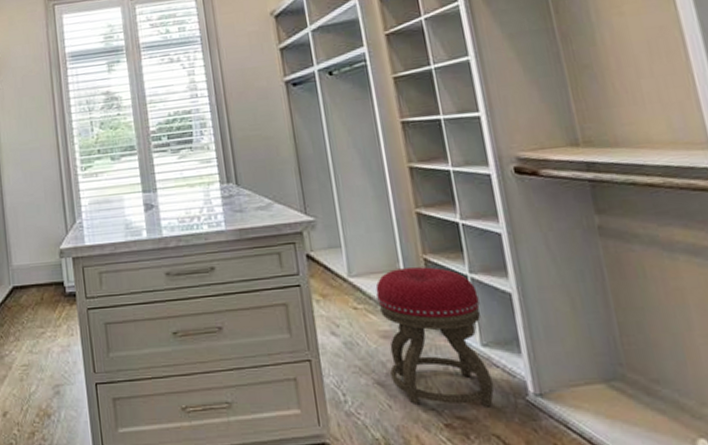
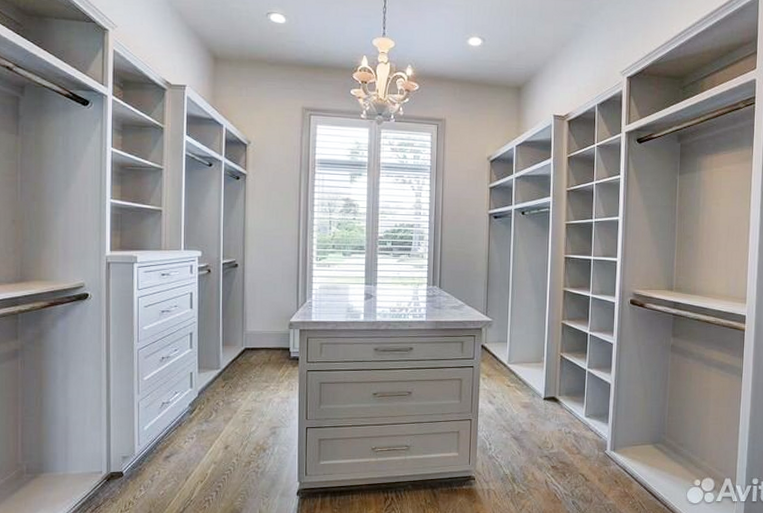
stool: present [375,267,494,407] -> none [524,361,590,456]

